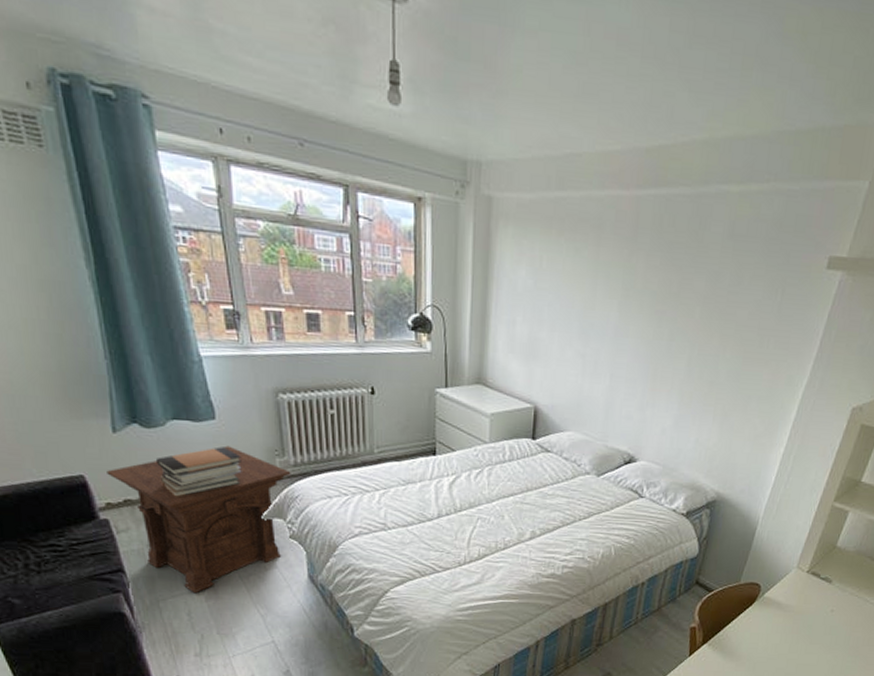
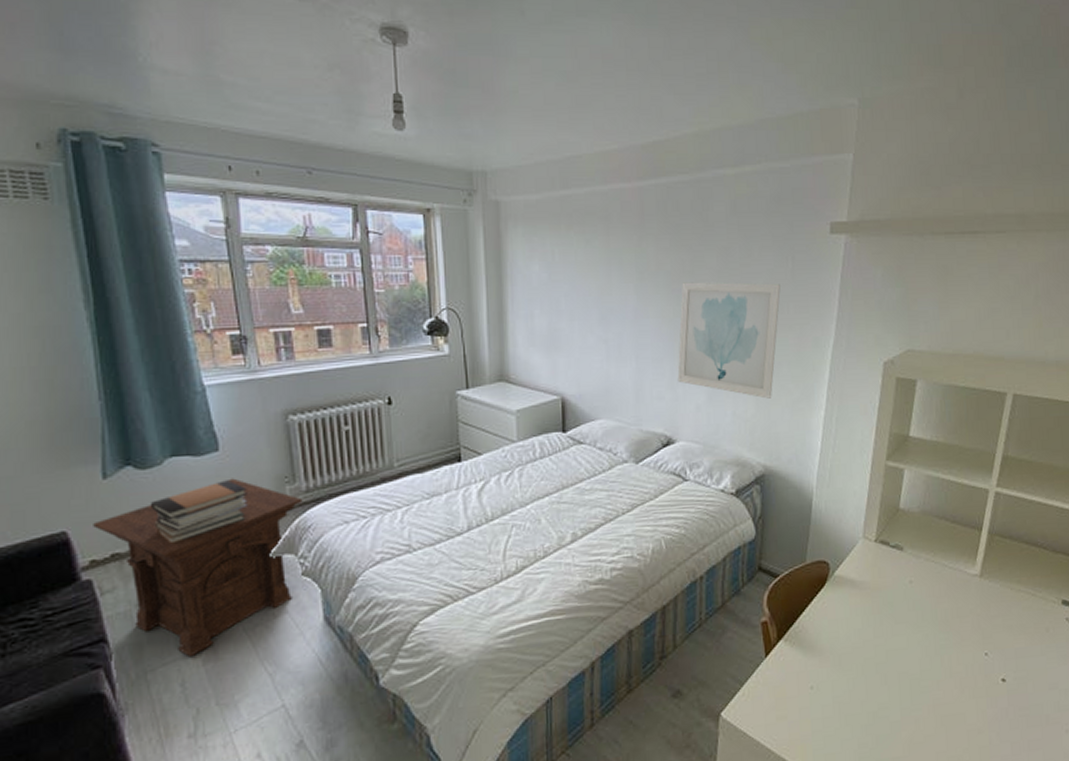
wall art: none [648,304,765,430] -> present [677,282,781,399]

